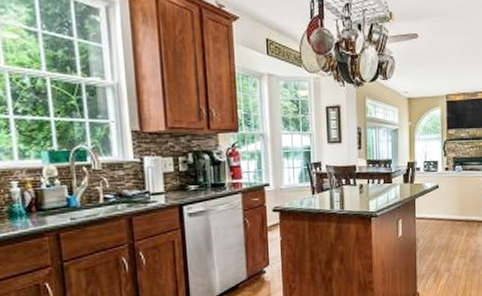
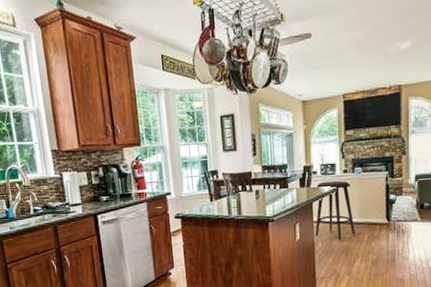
stool: none [417,178,455,237] -> present [315,180,355,241]

